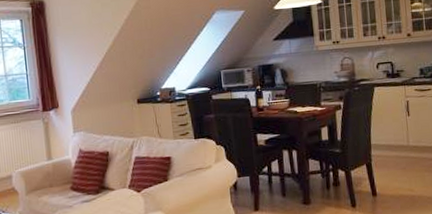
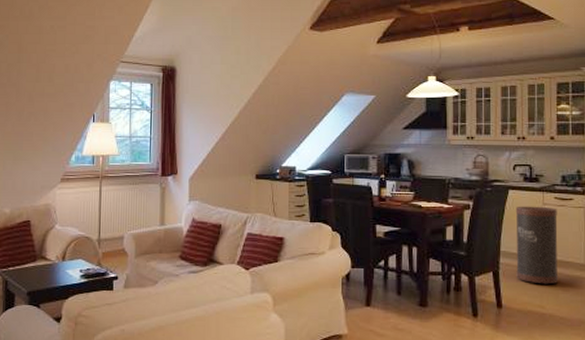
trash can: none [381,99,424,171] -> present [515,206,559,286]

